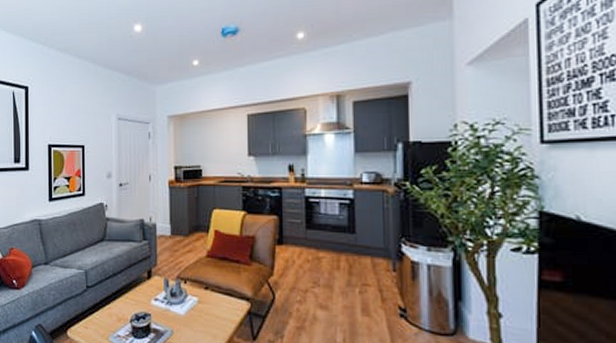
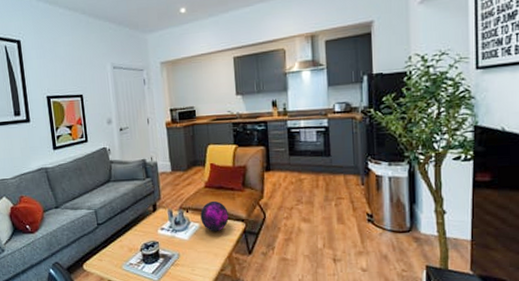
decorative orb: none [200,273,232,309] -> present [200,200,229,231]

